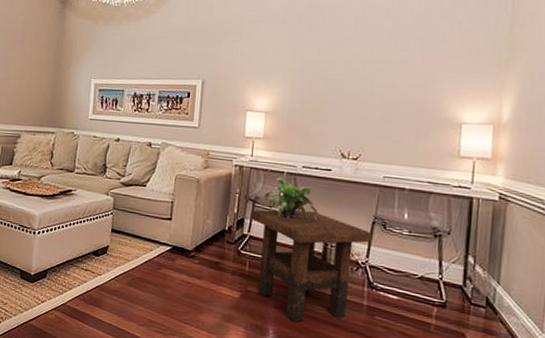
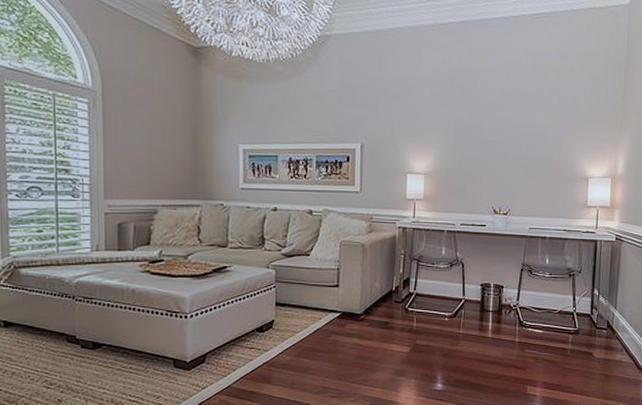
side table: present [250,209,371,322] -> none [415,264,520,366]
potted plant: present [264,178,318,219] -> none [427,236,476,273]

